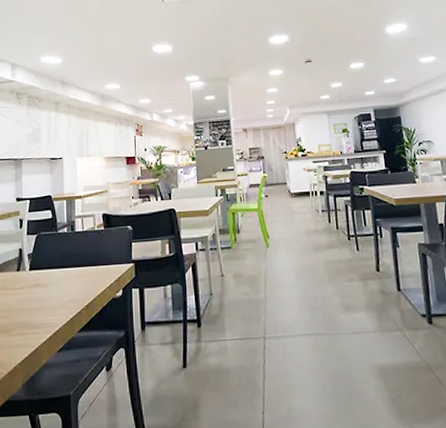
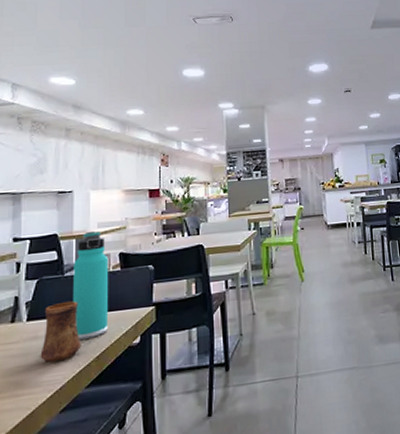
cup: none [40,255,74,308] -> present [40,301,82,364]
thermos bottle: none [65,193,95,289] -> present [73,230,109,340]

